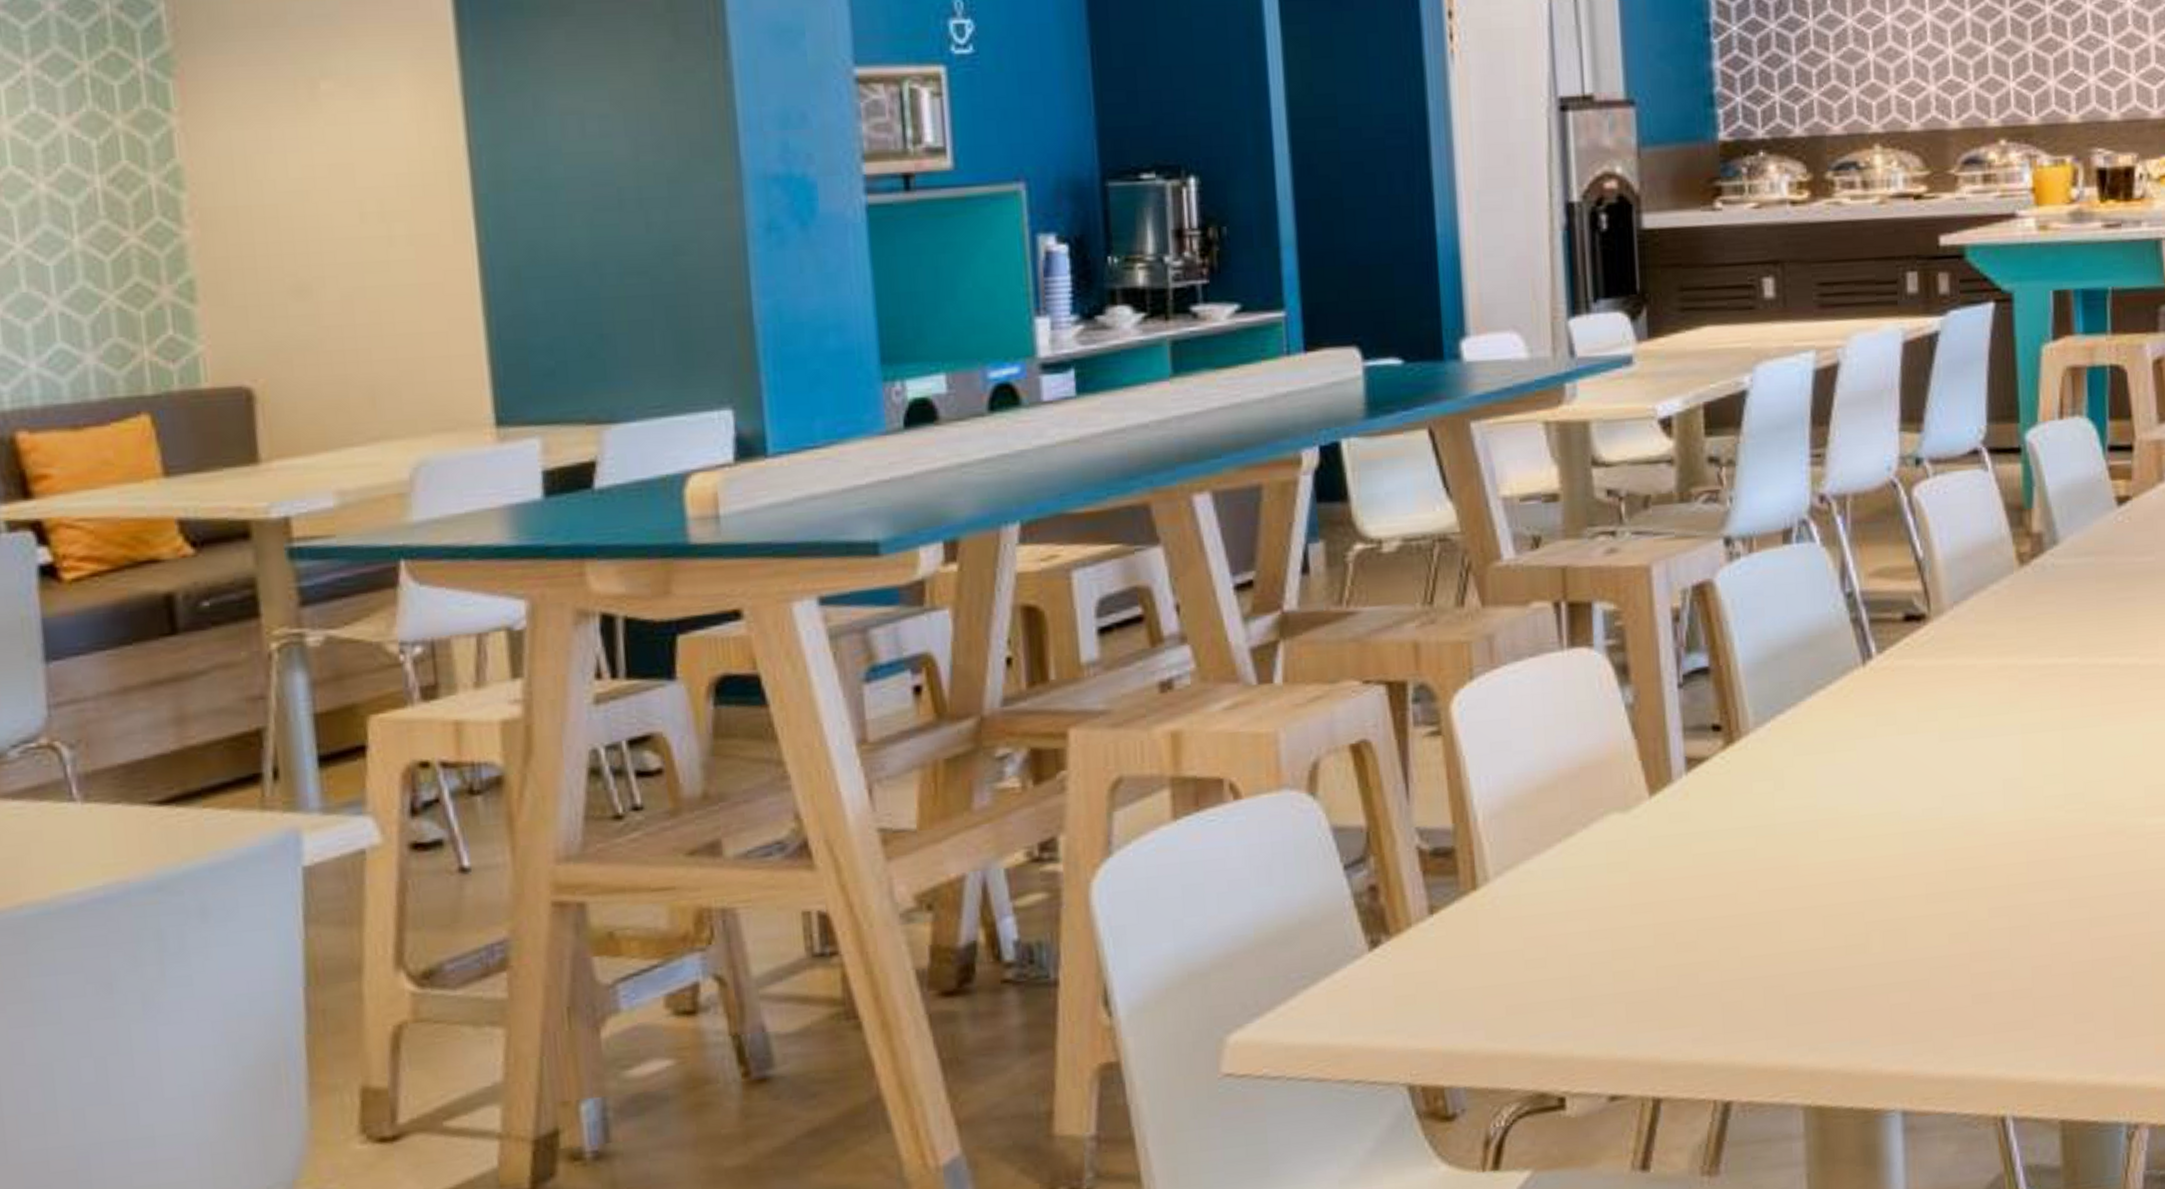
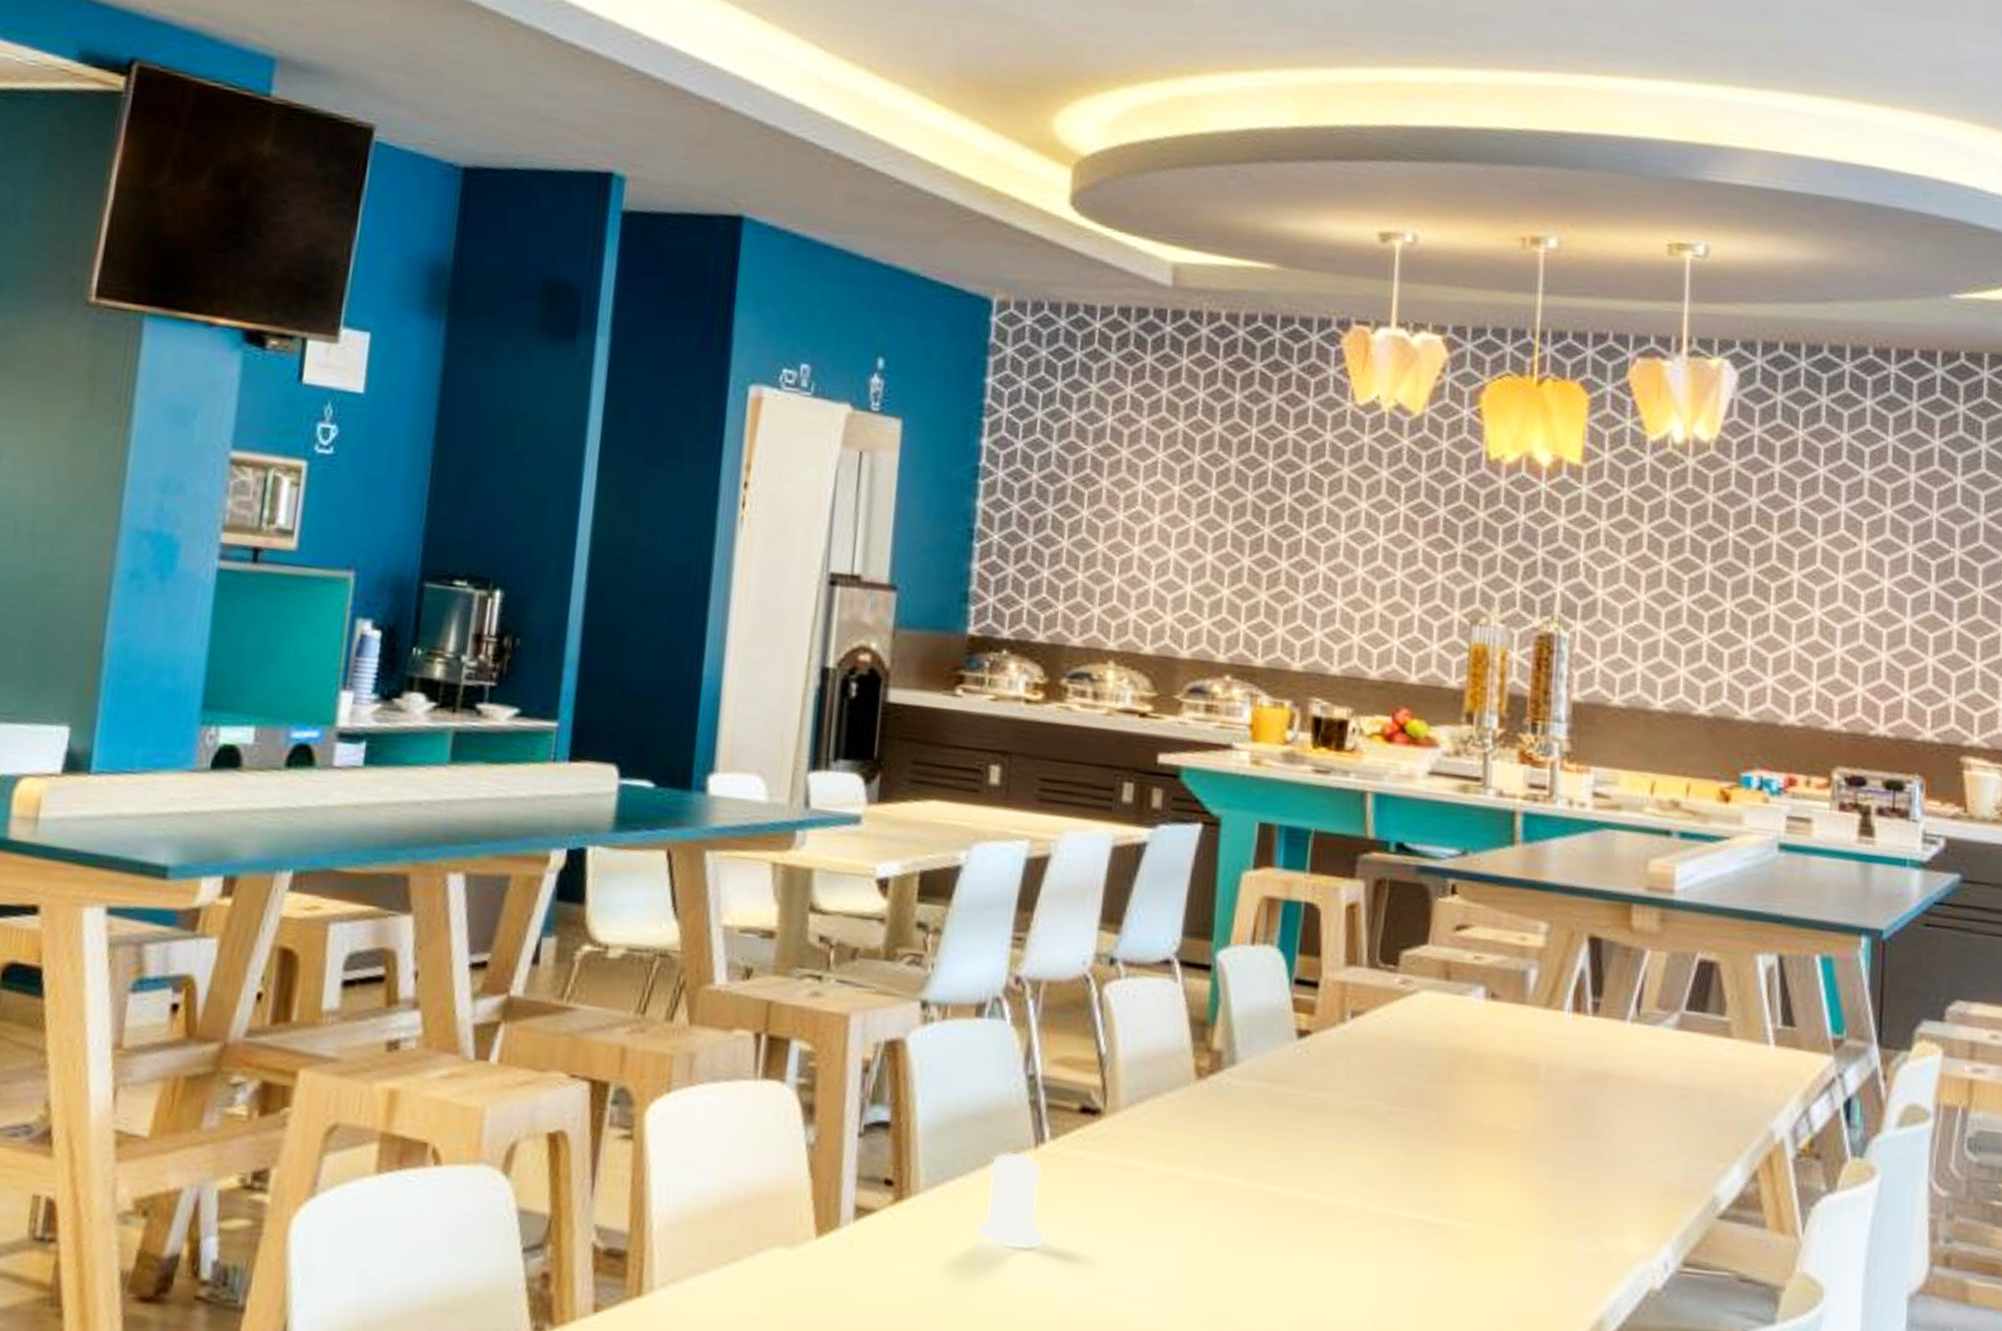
salt shaker: none [1813,673,1885,768] -> present [976,1151,1045,1248]

